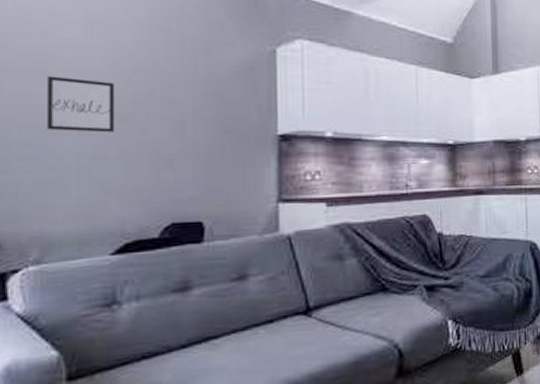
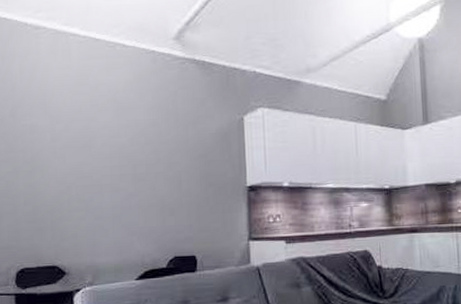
wall art: present [47,76,115,133] -> none [92,149,135,190]

